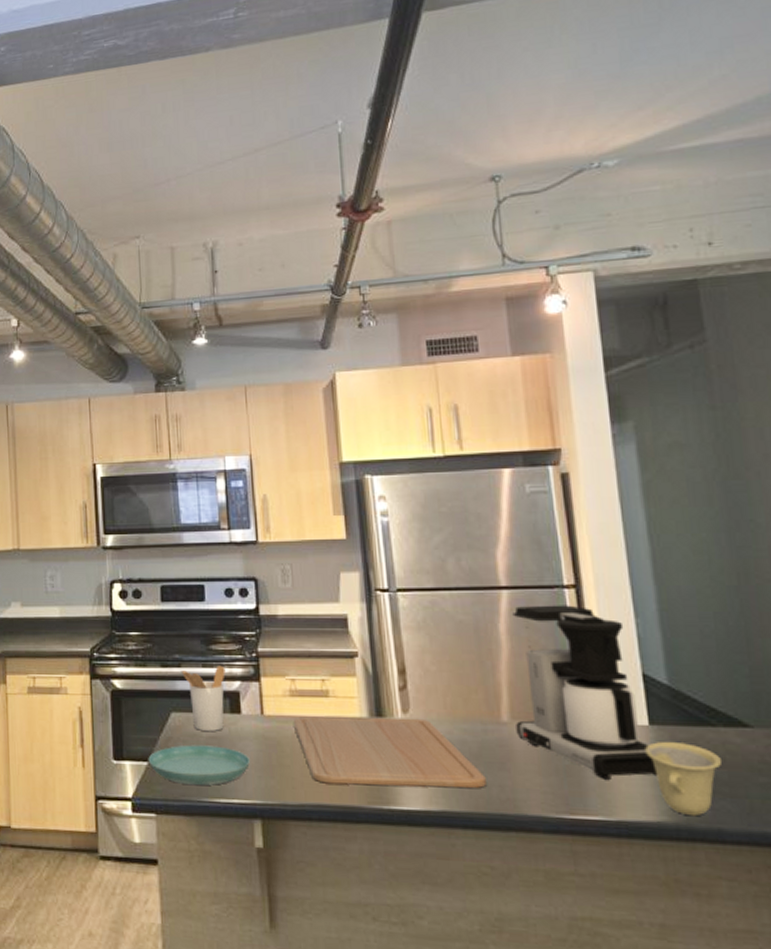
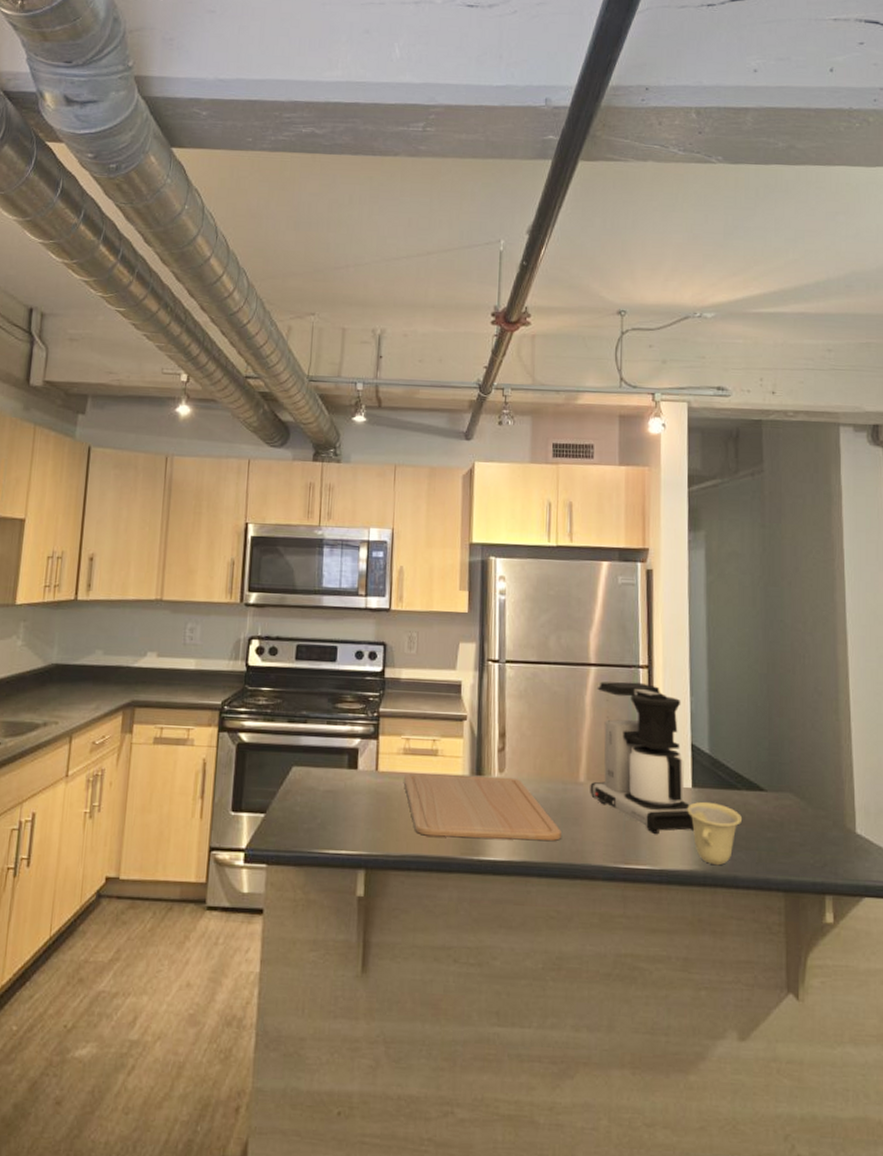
saucer: present [148,745,250,786] -> none [265,798,361,838]
utensil holder: present [180,665,226,731] -> none [306,723,348,785]

